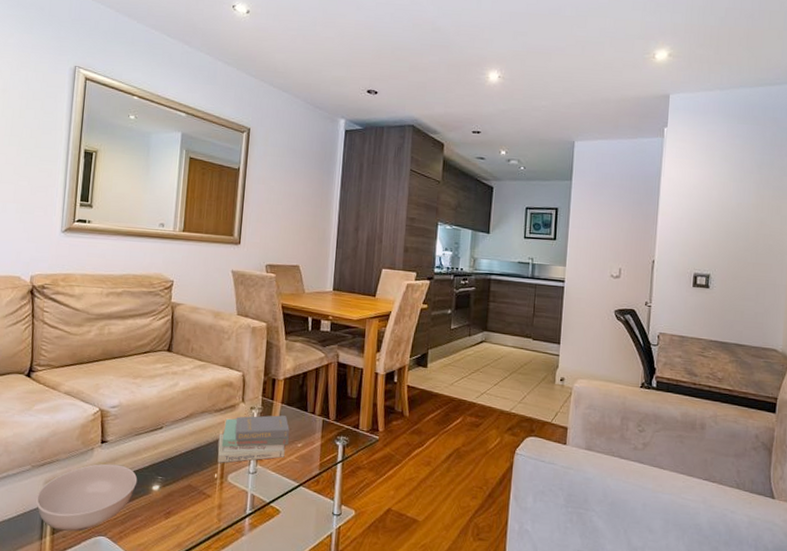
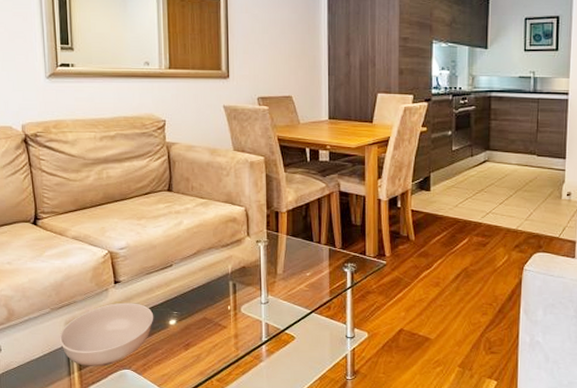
books: present [217,415,289,463] -> none [228,247,297,296]

